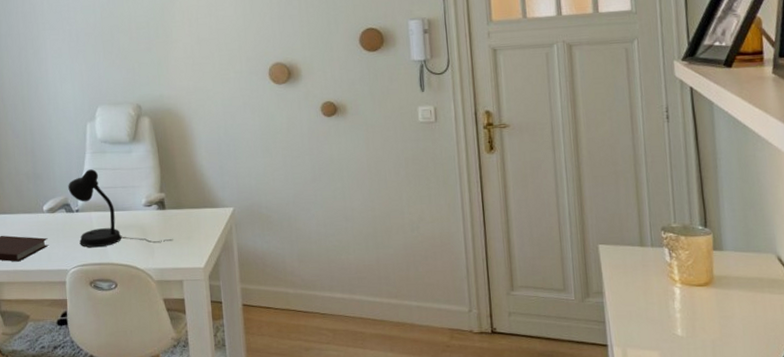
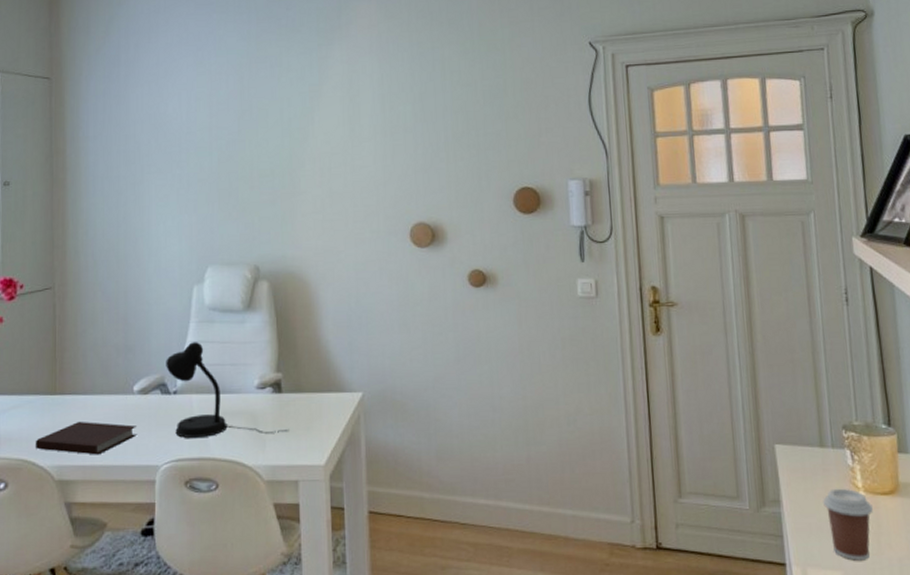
coffee cup: none [642,281,689,342] -> present [823,488,873,561]

